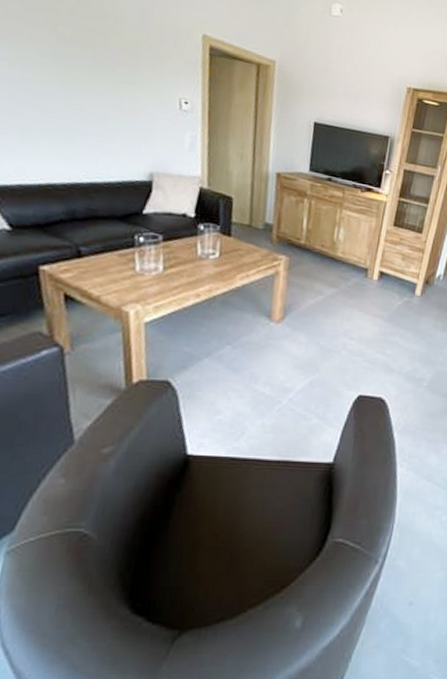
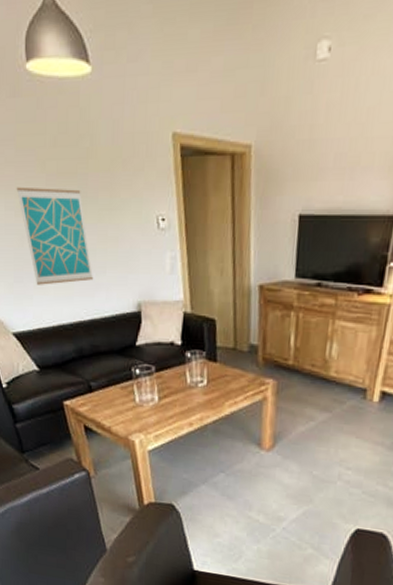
wall art: none [14,40,100,145] -> present [16,187,93,285]

